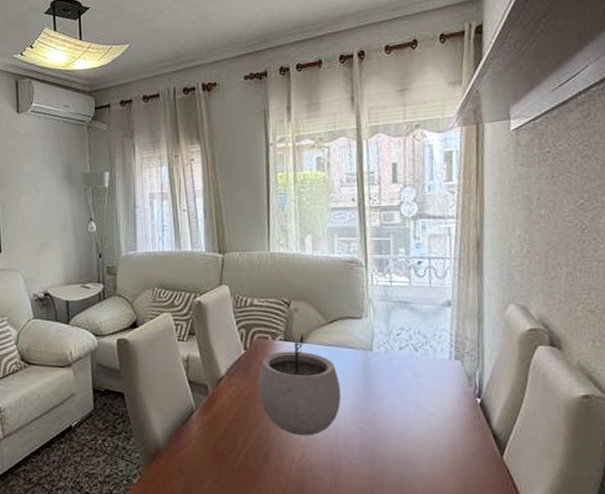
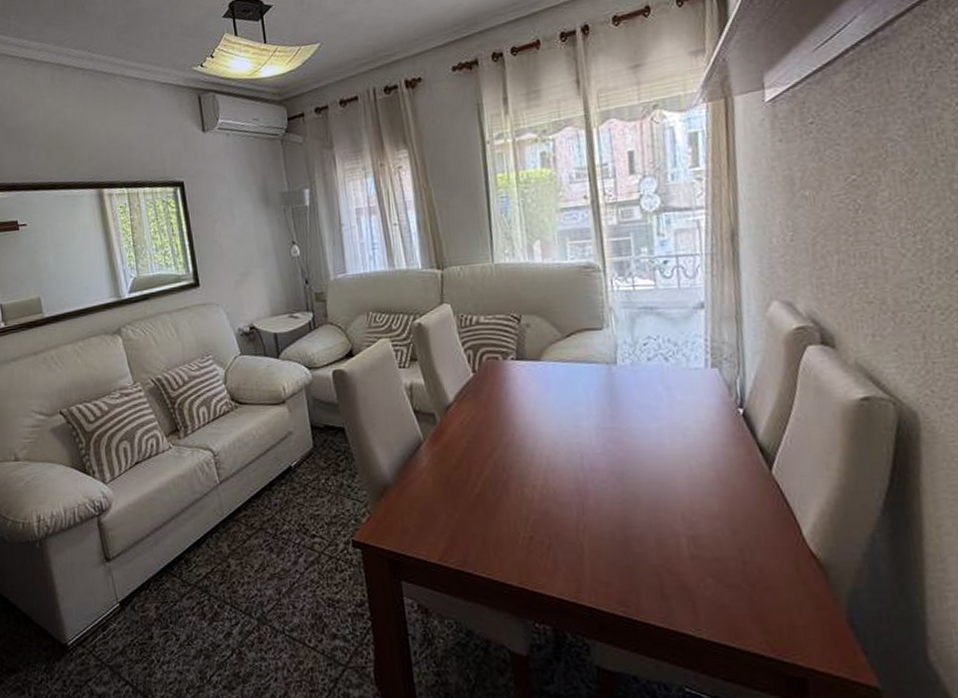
plant pot: present [258,334,342,436] -> none [490,351,585,462]

